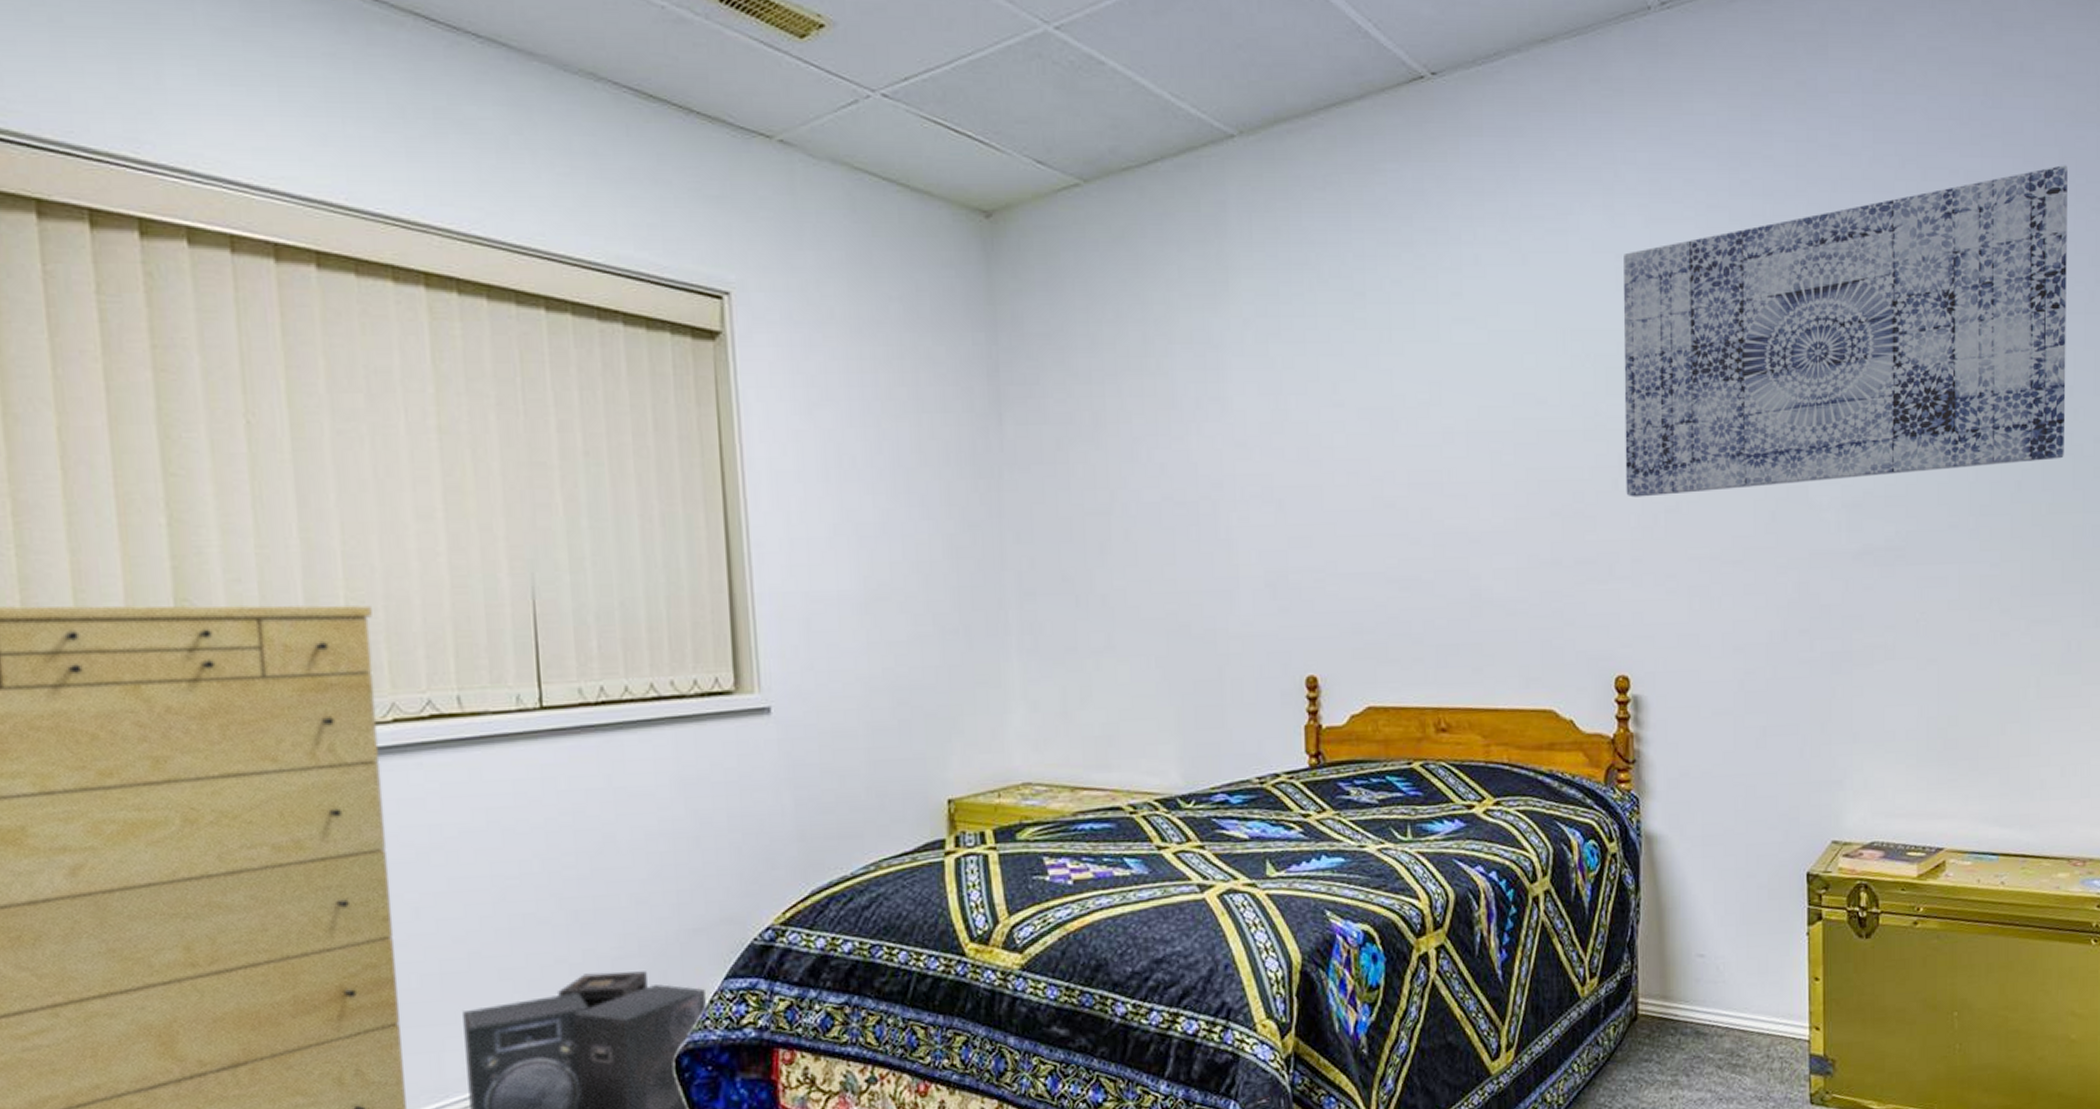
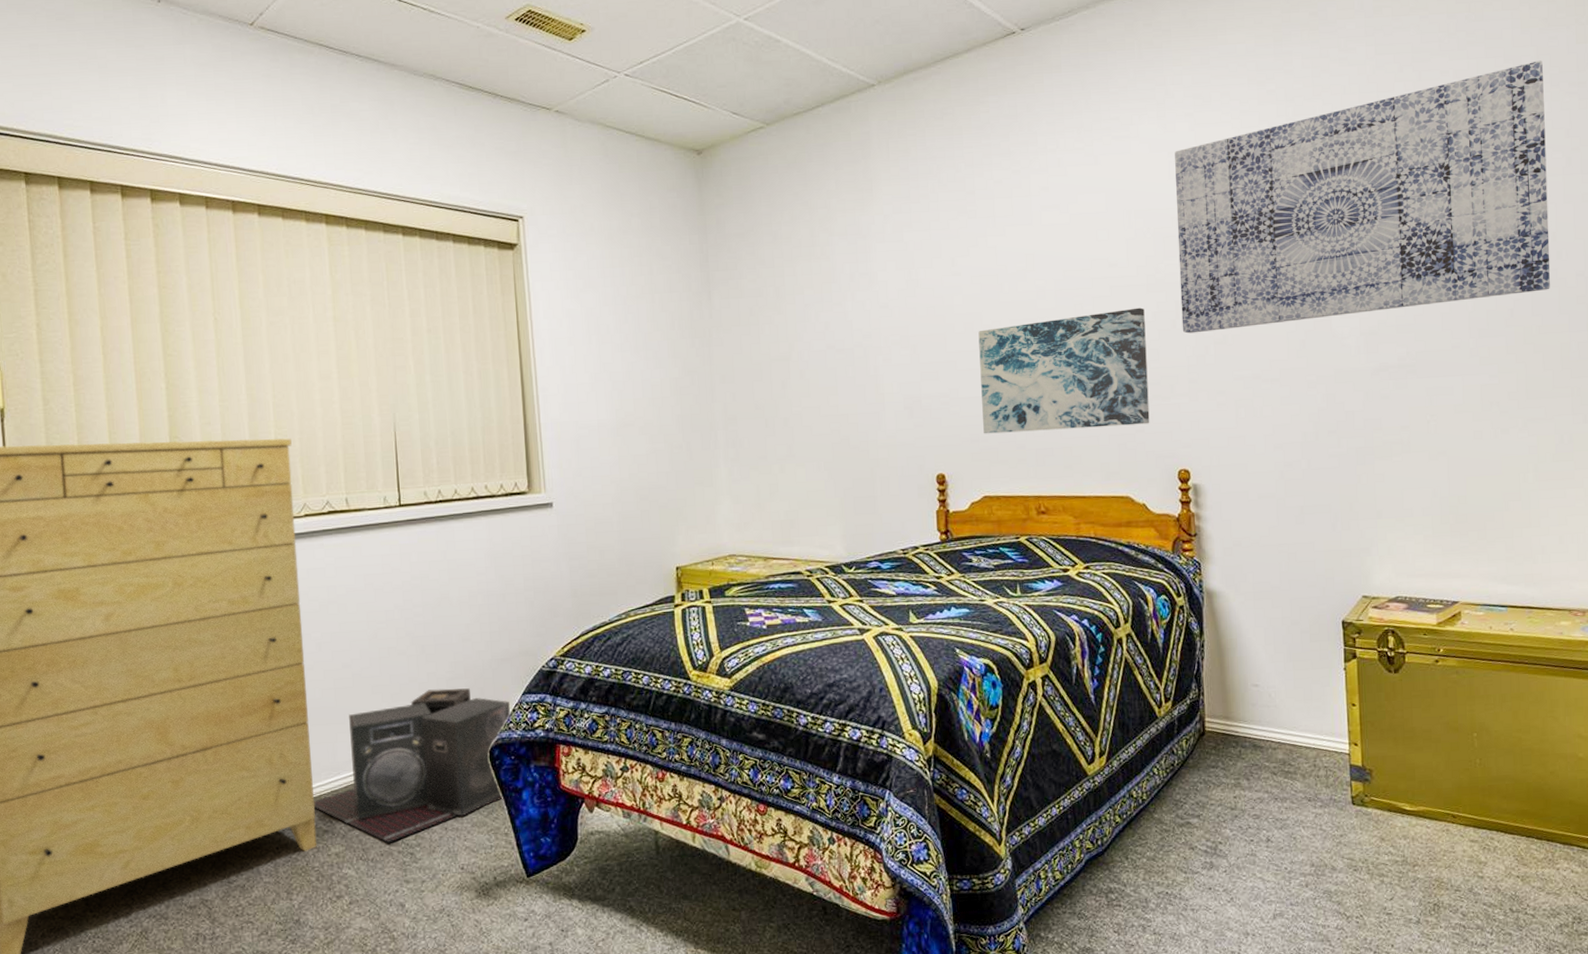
wall art: none [1365,460,1582,624] -> present [978,307,1150,434]

